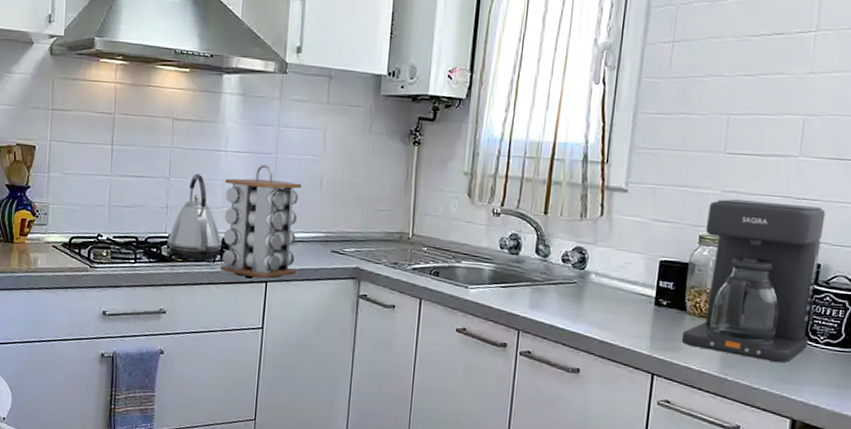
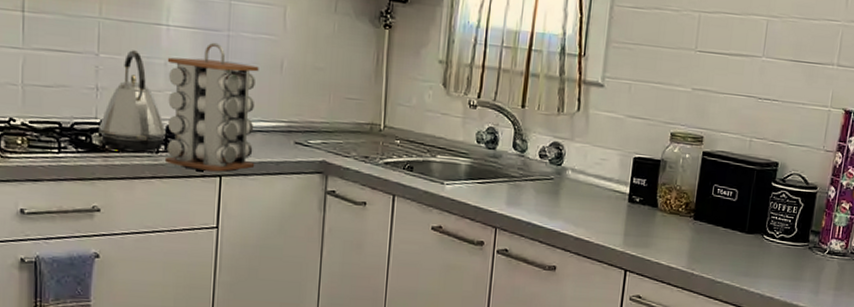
coffee maker: present [682,199,826,363] -> none [653,97,784,257]

